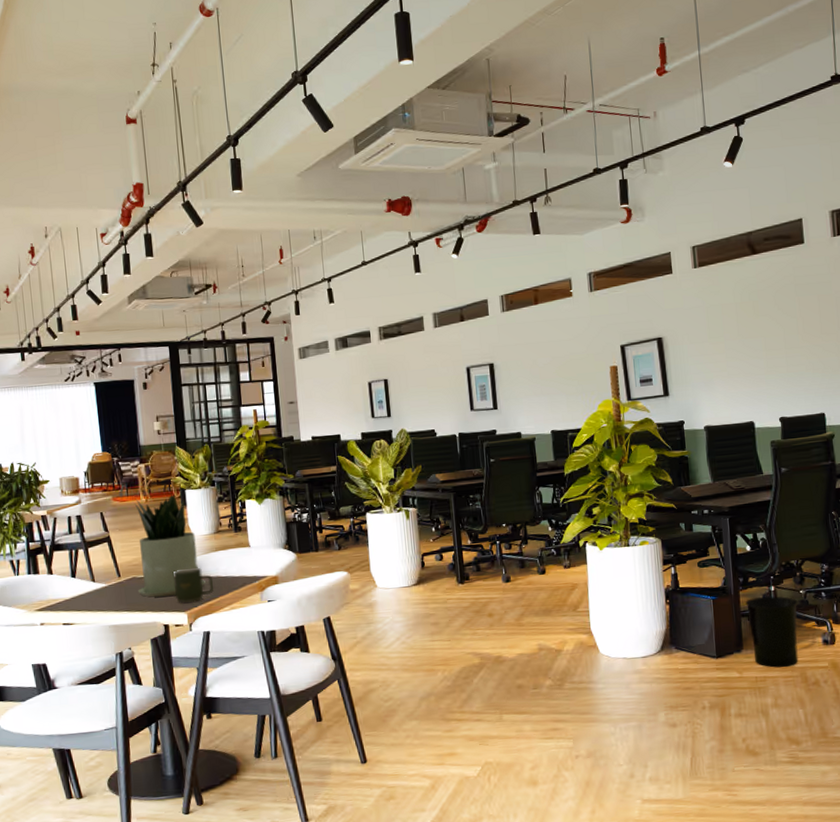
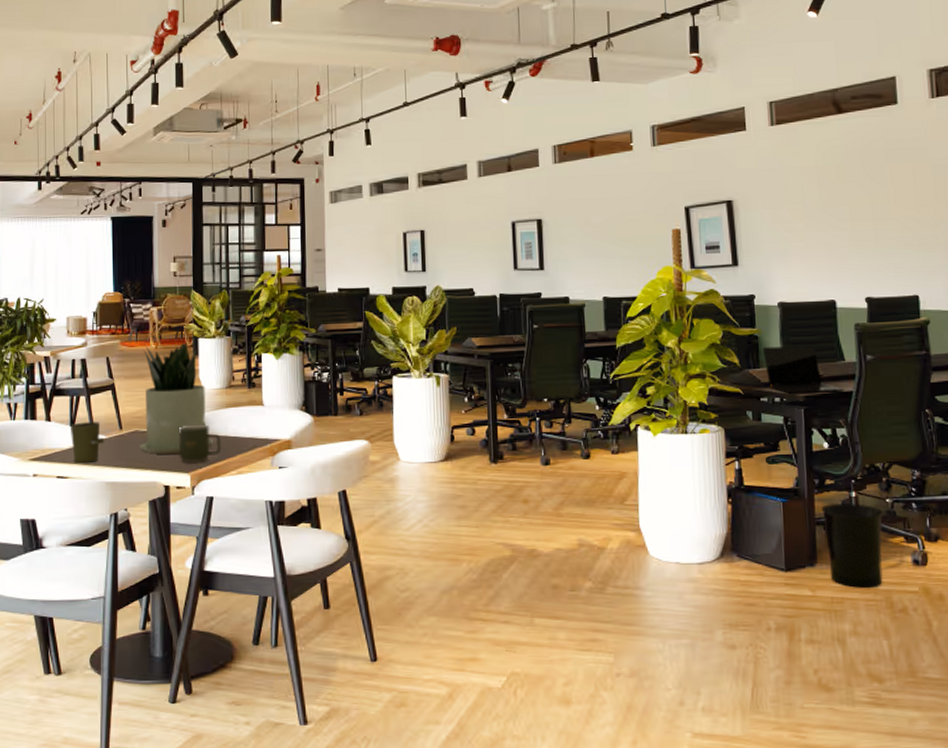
cup: none [71,572,105,611] -> present [69,422,105,464]
laptop: none [691,462,763,506] -> present [761,346,845,395]

